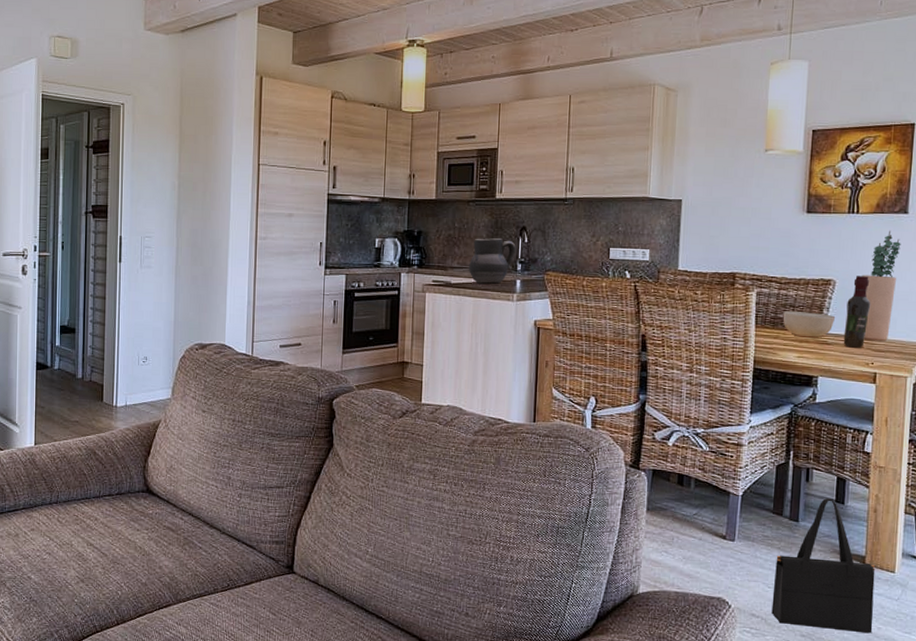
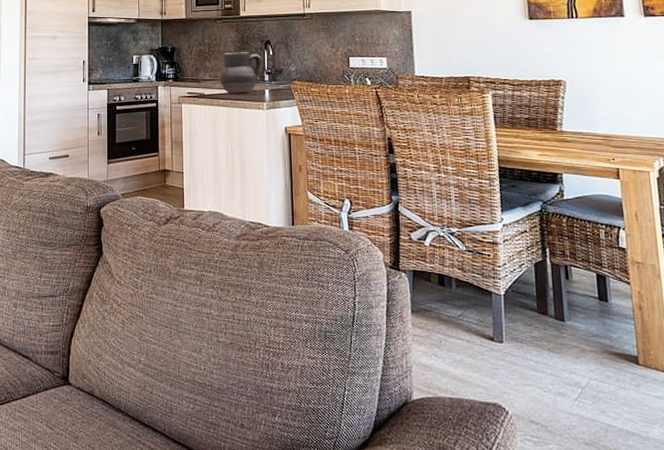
tote bag: present [771,498,876,634] -> none [547,296,658,441]
bowl: present [782,311,836,339] -> none [520,111,571,137]
wine bottle: present [843,276,871,349] -> none [579,76,604,146]
vase: present [862,230,901,342] -> none [590,32,625,138]

